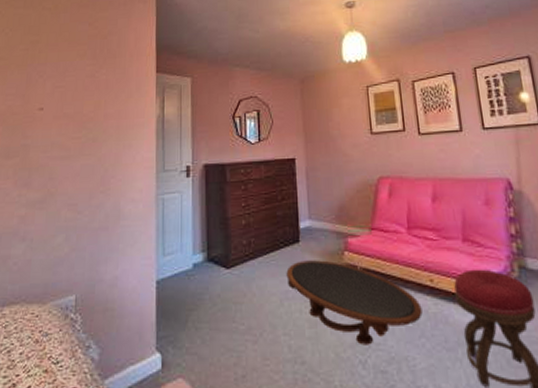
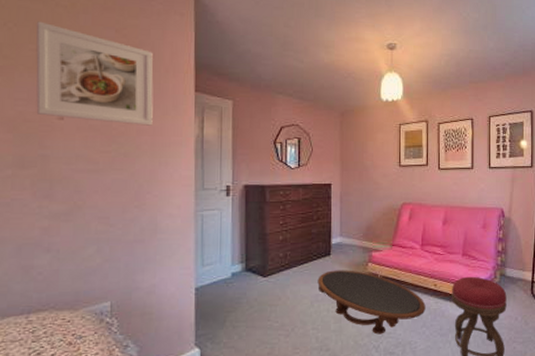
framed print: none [22,24,119,110] -> present [36,21,153,126]

